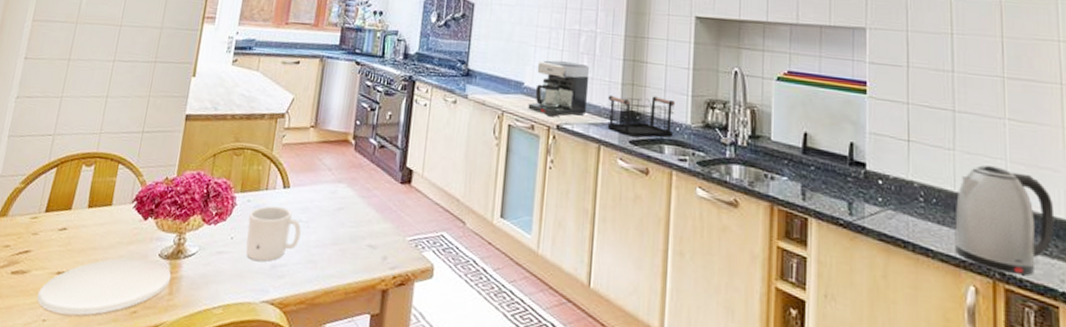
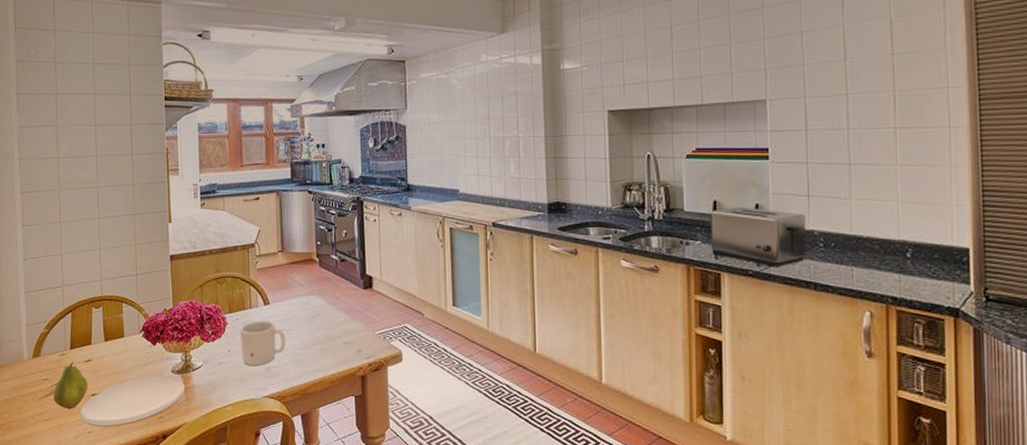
fruit: none [10,227,57,288] -> present [53,361,88,409]
coffee maker: present [528,60,590,117] -> none [465,166,518,216]
dish rack: present [607,94,676,138] -> none [535,186,596,224]
toaster: none [798,142,905,220] -> present [710,206,807,268]
kettle: present [954,165,1055,277] -> none [851,208,942,298]

